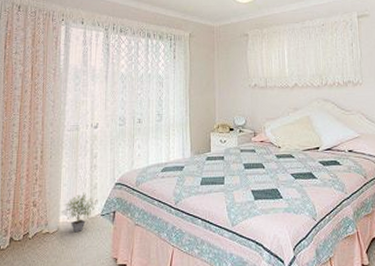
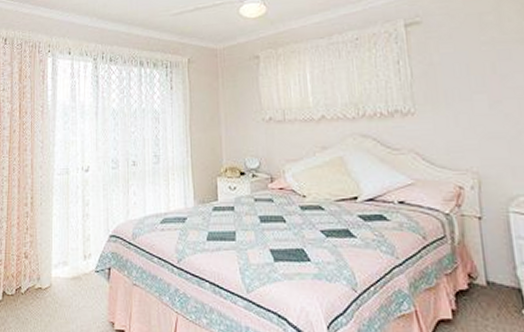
potted plant: present [64,192,96,233] -> none [56,244,89,290]

